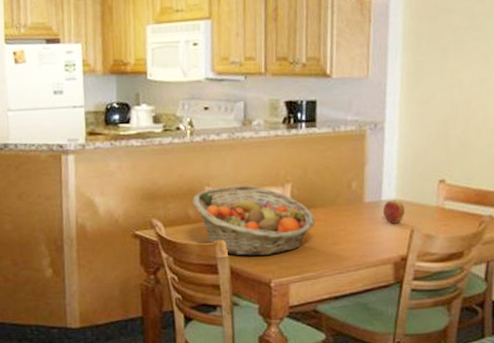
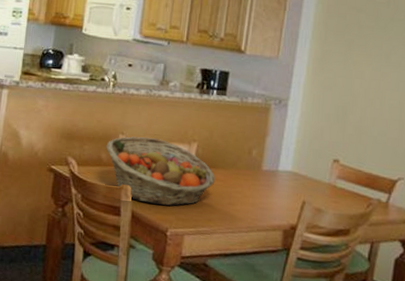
apple: present [382,200,405,224] -> none [278,171,299,194]

